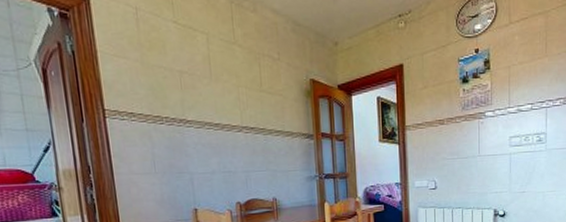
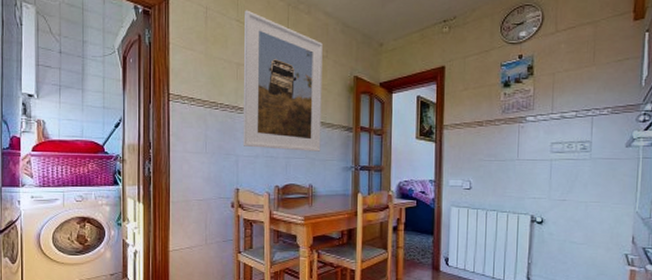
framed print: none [182,9,282,164] -> present [242,10,323,152]

